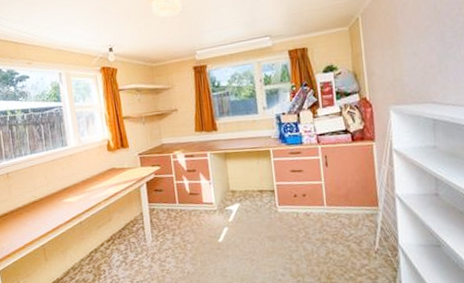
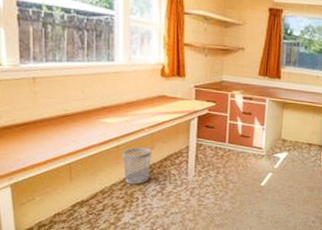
wastebasket: none [85,220,112,258] -> present [122,147,151,185]

